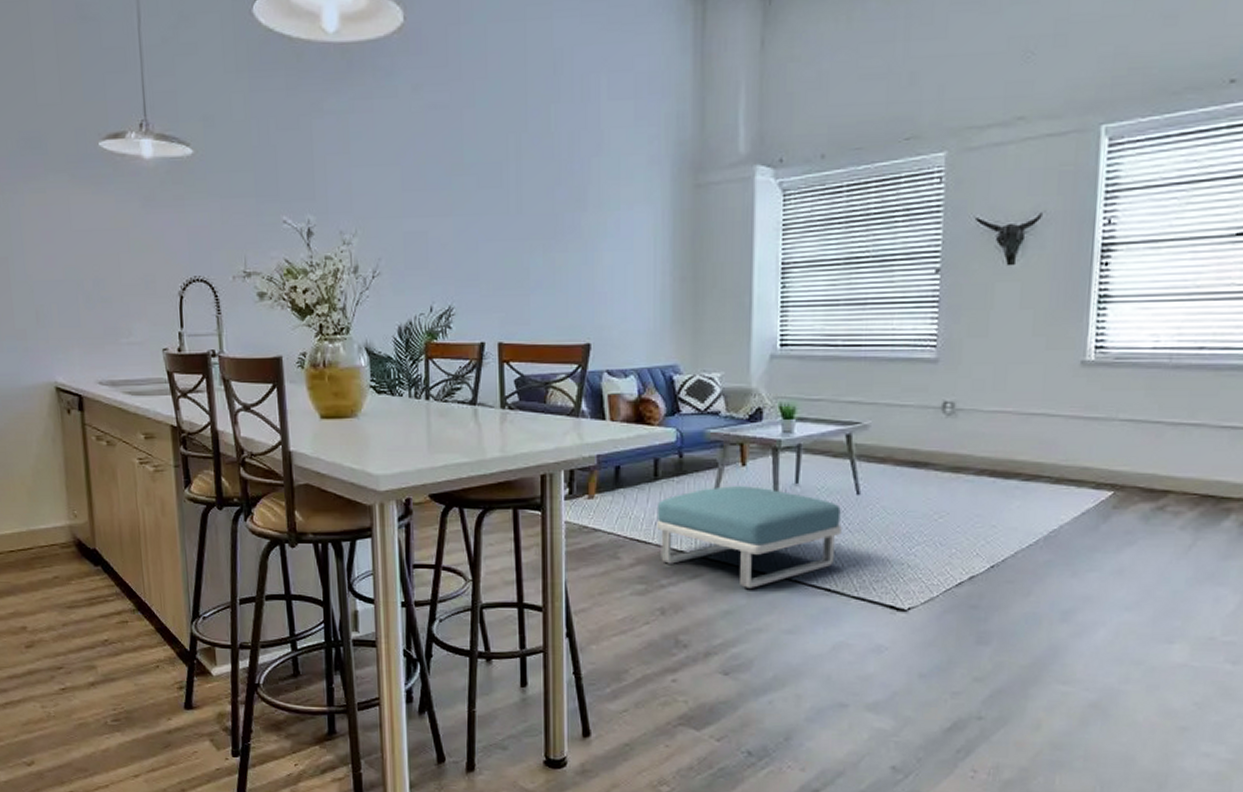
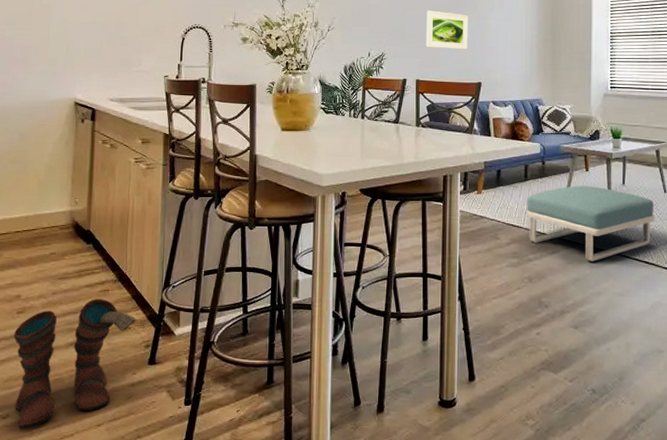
boots: none [25,631,168,778] -> present [13,299,139,429]
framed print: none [509,241,570,298] -> present [426,10,469,50]

